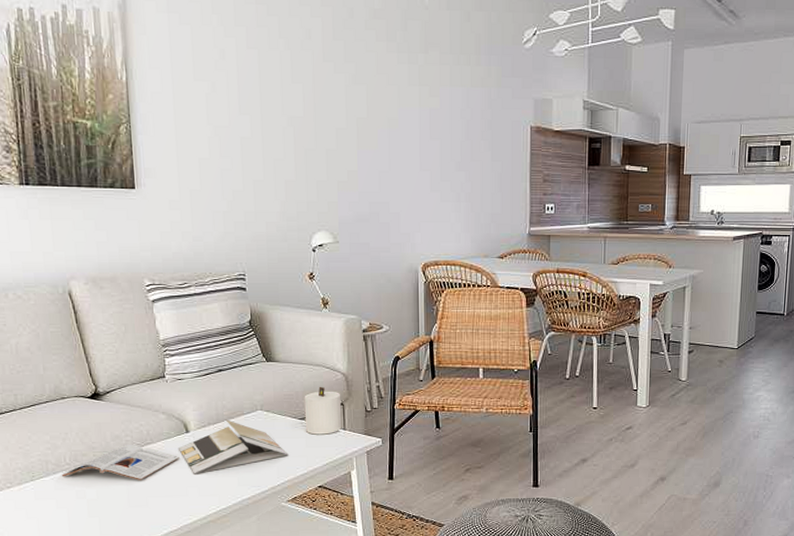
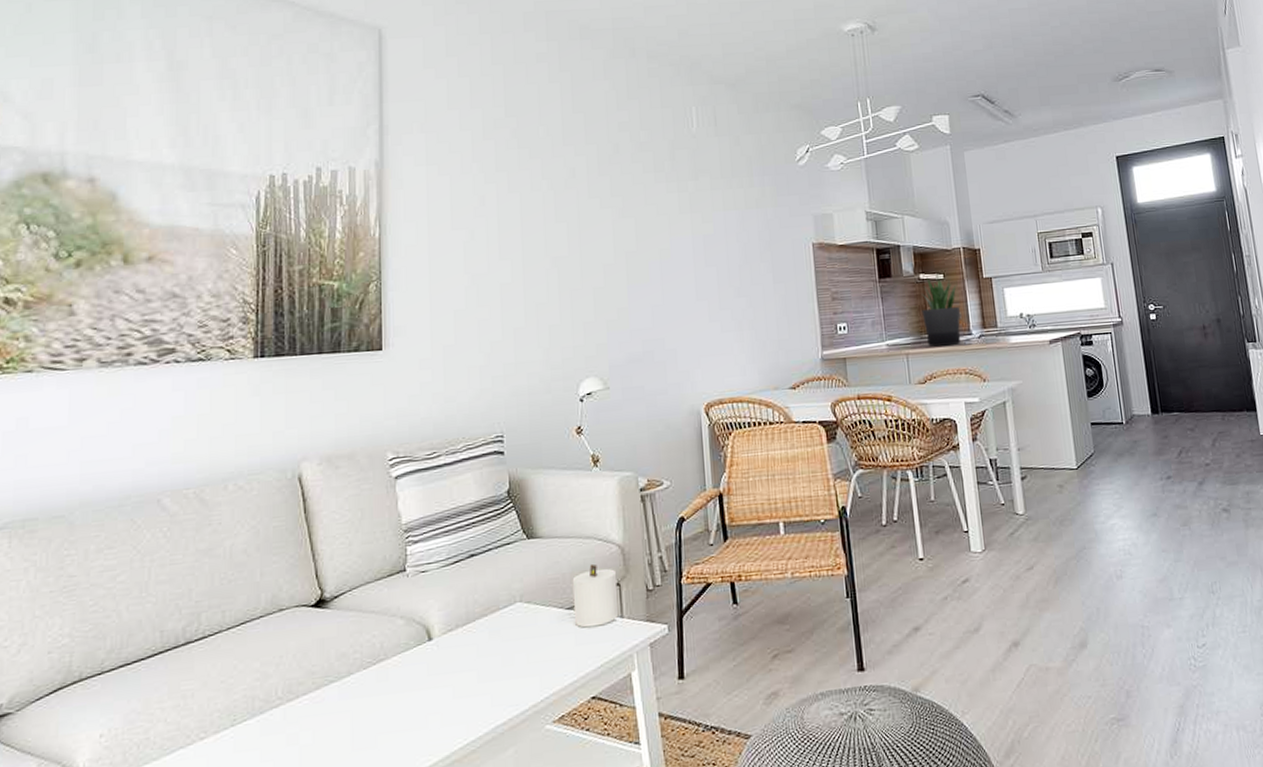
magazine: present [62,445,179,480] -> none [271,663,419,717]
brochure: present [179,419,289,474] -> none [419,618,554,697]
planter: none [623,167,659,233] -> present [921,276,961,347]

